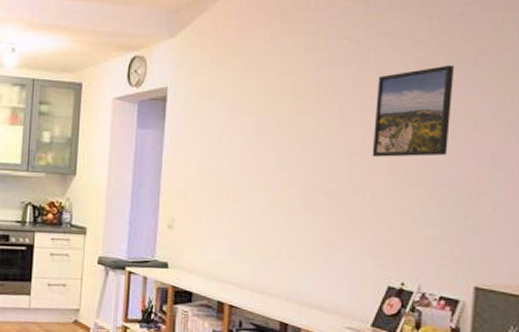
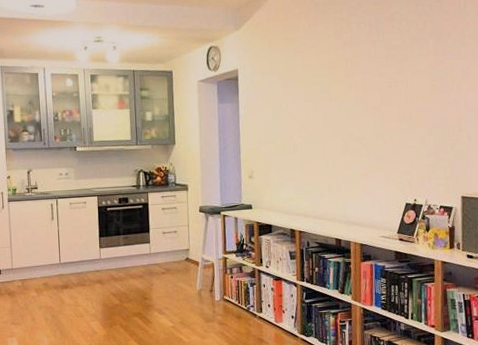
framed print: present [372,65,454,157] -> none [386,38,437,110]

